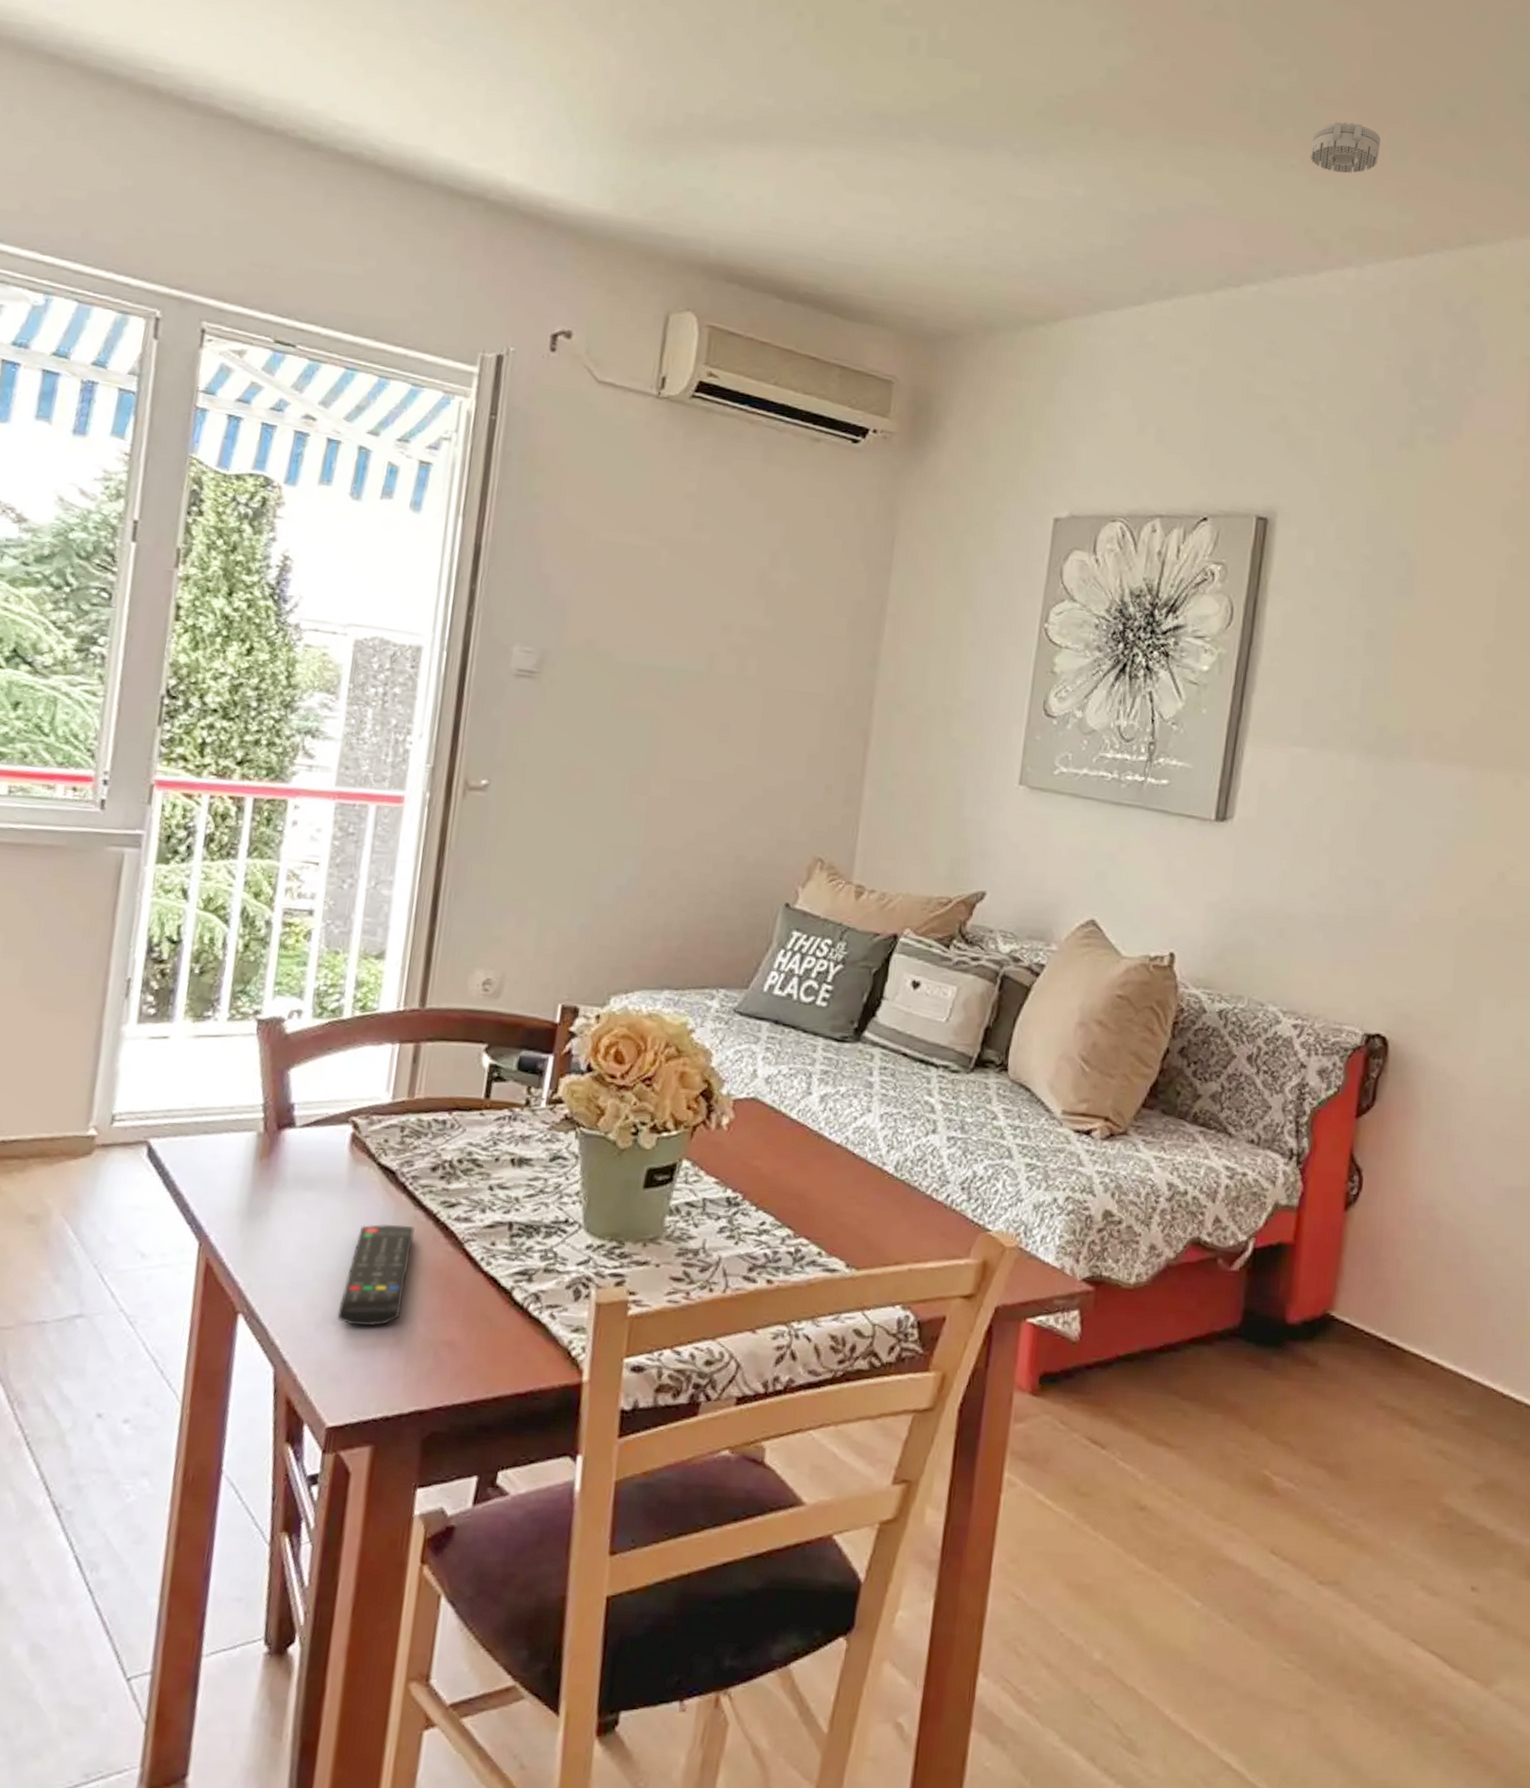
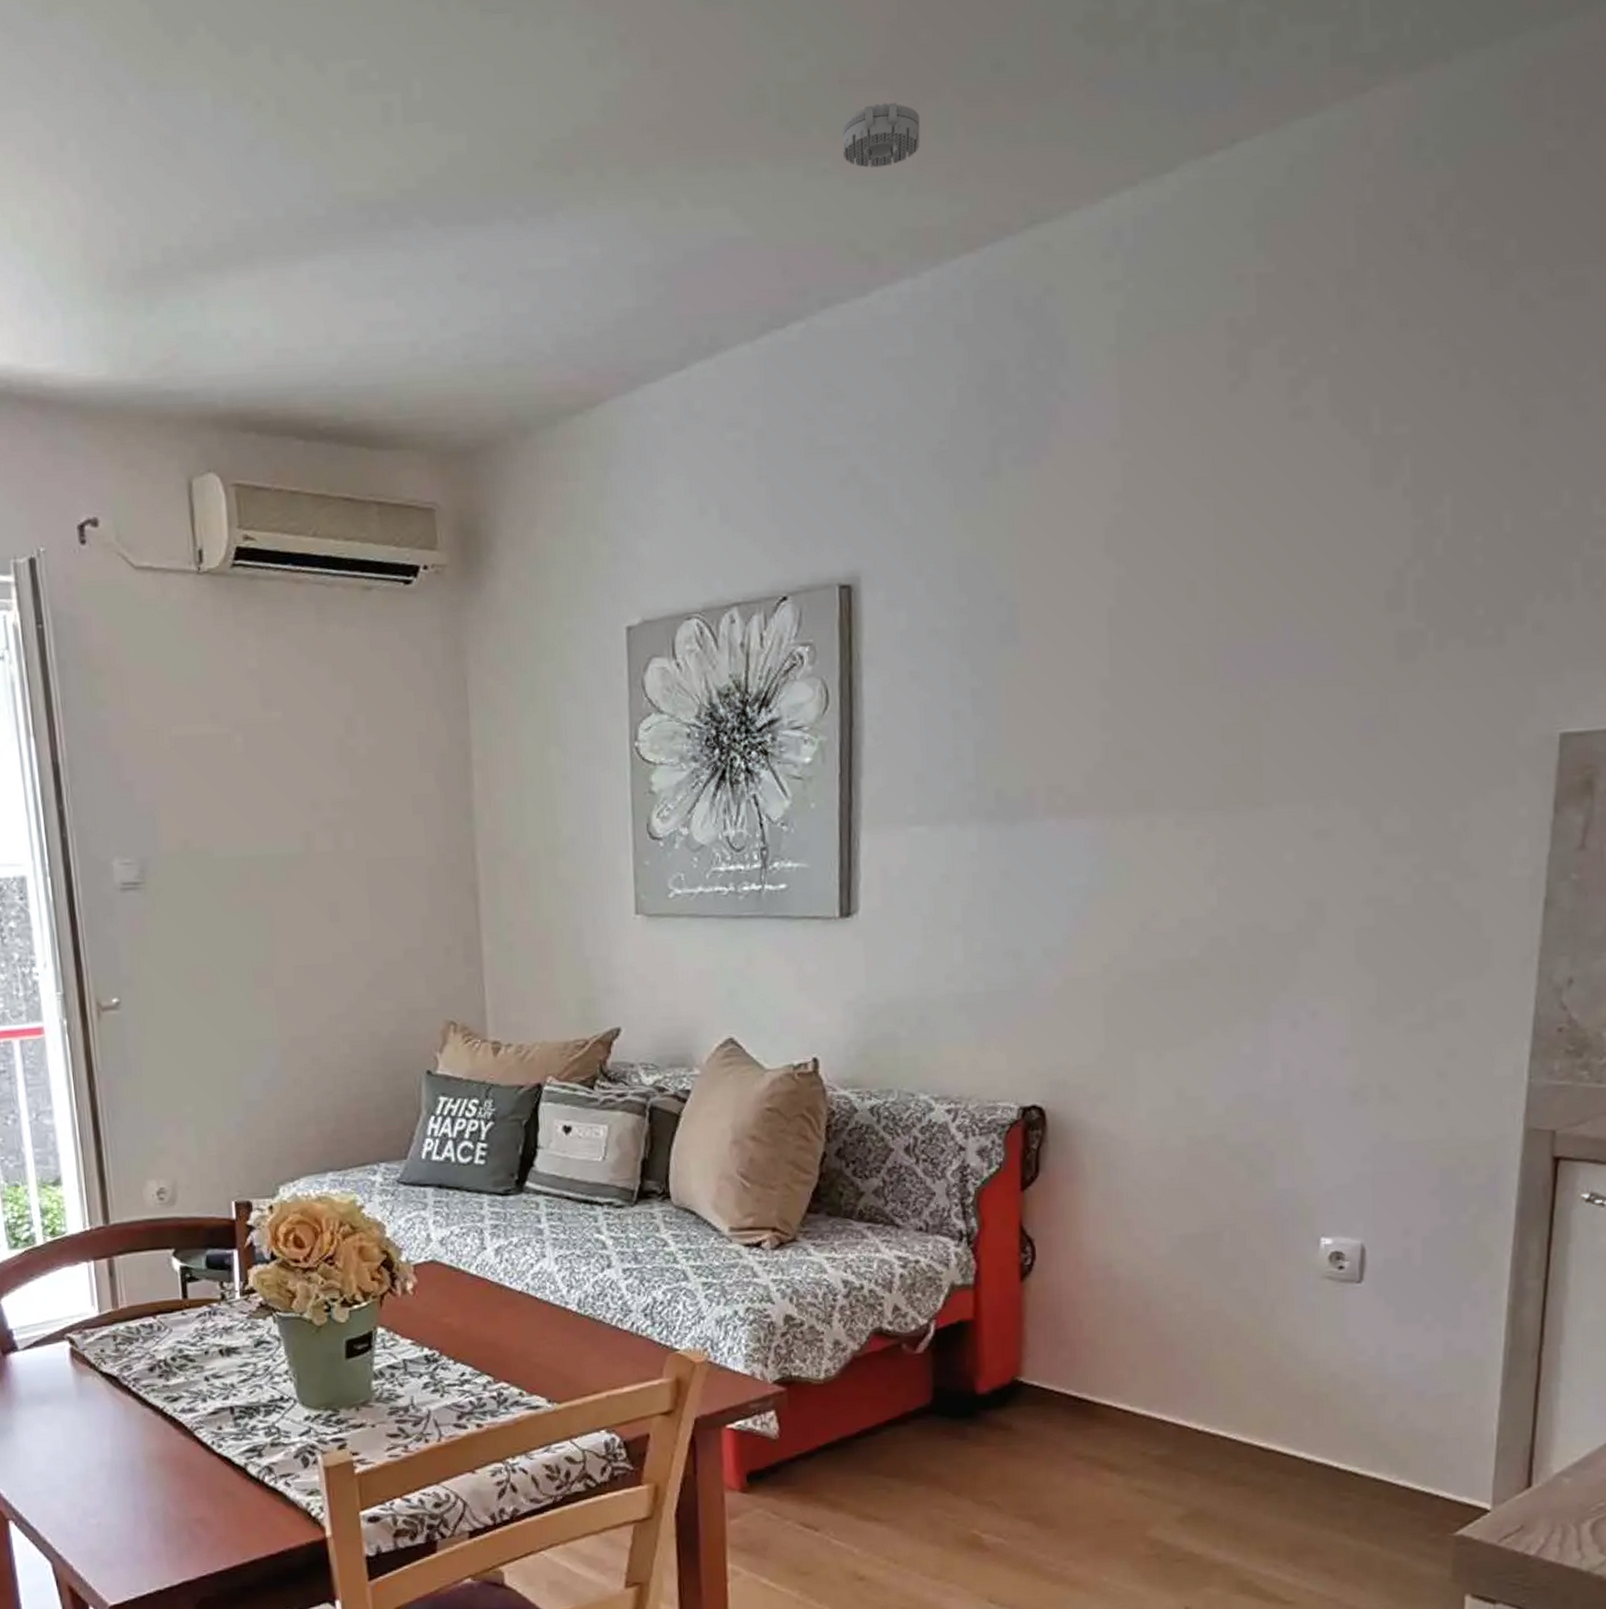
remote control: present [337,1223,415,1327] -> none [95,1423,152,1517]

